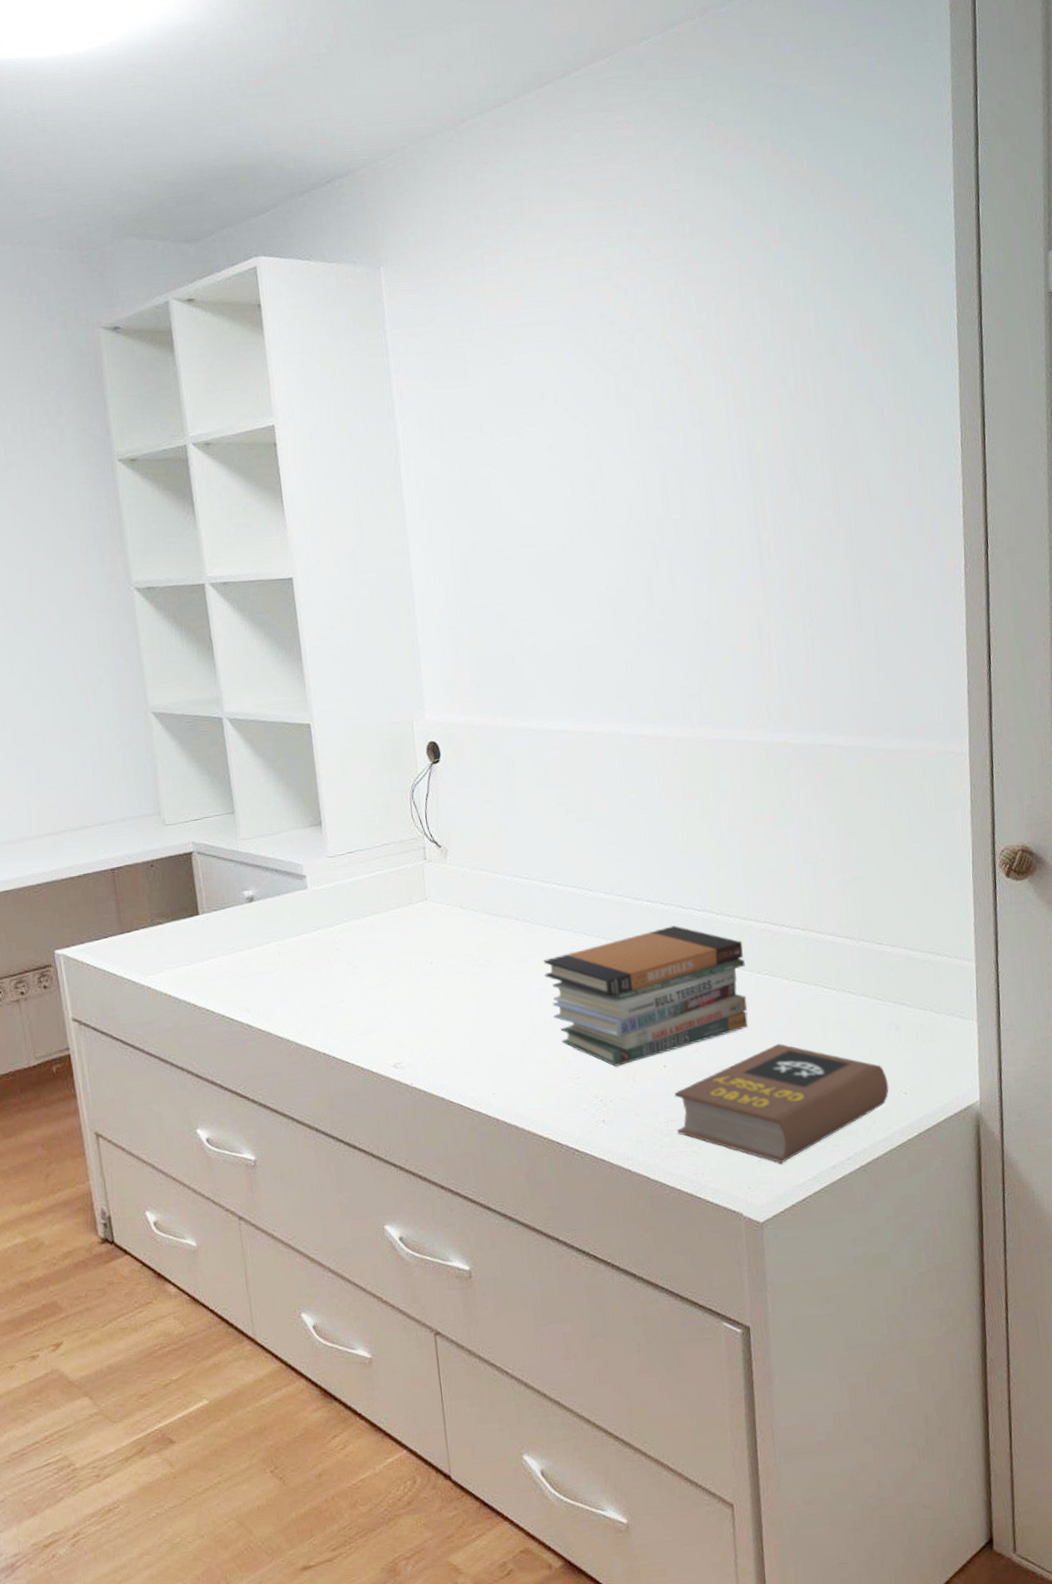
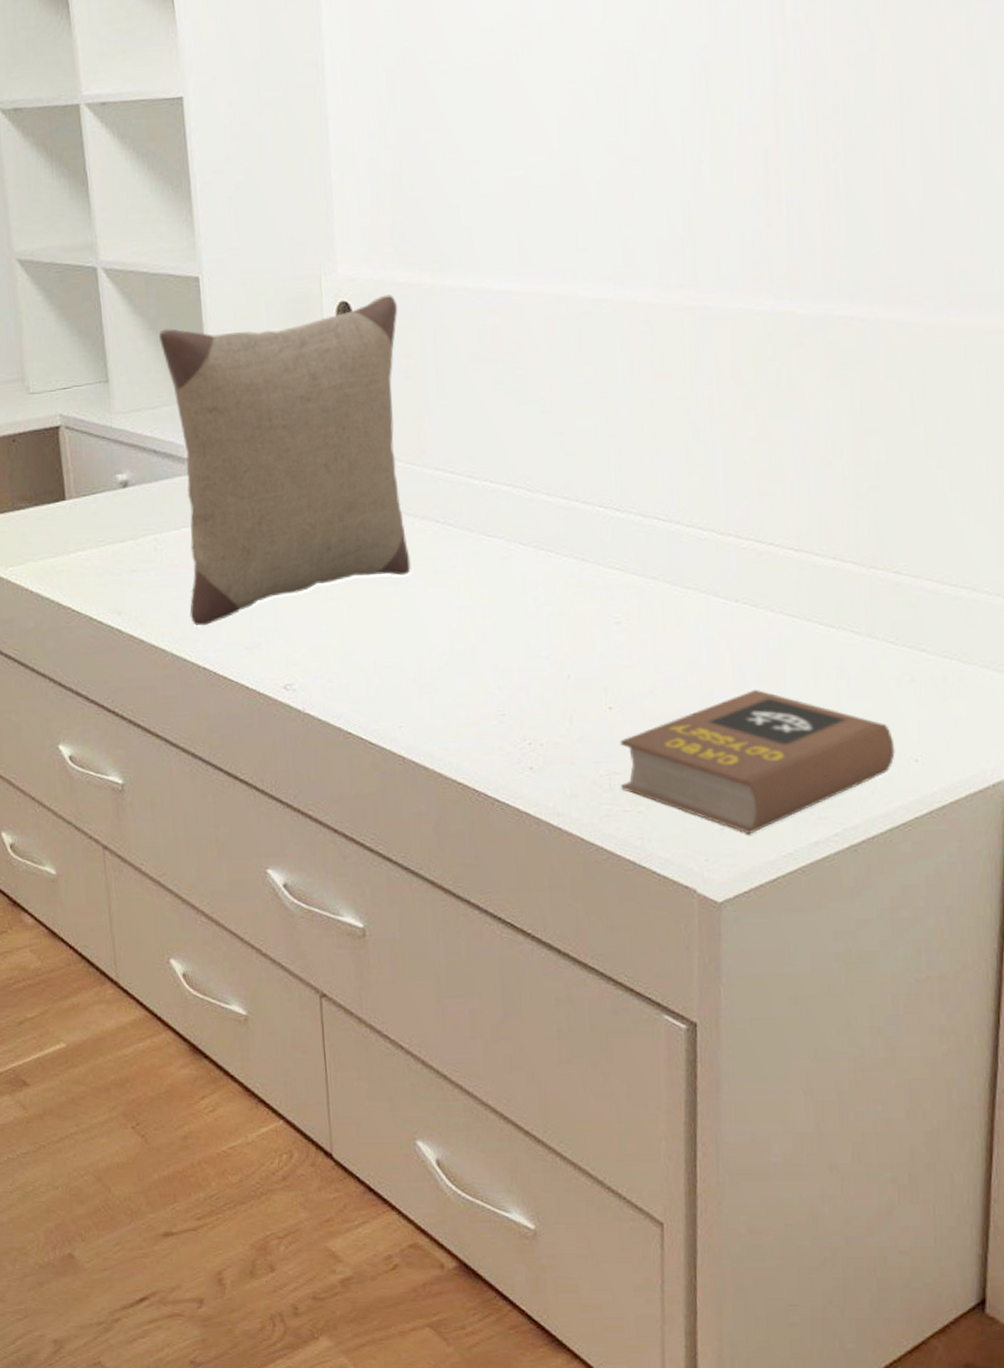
pillow: none [278,735,497,1018] -> present [159,294,411,627]
book stack: present [543,925,748,1067] -> none [466,538,719,704]

